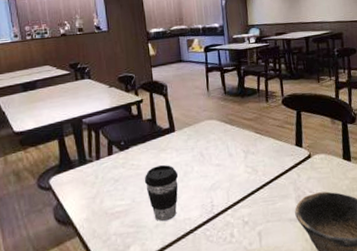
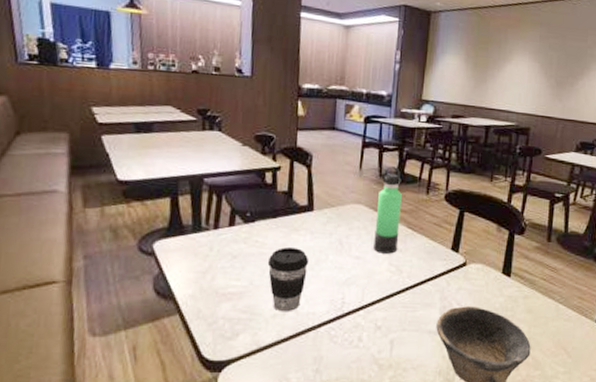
thermos bottle: none [226,83,250,158] -> present [374,165,402,254]

